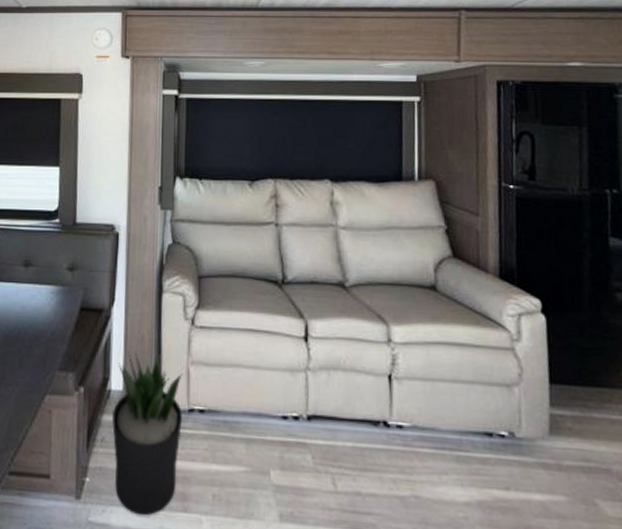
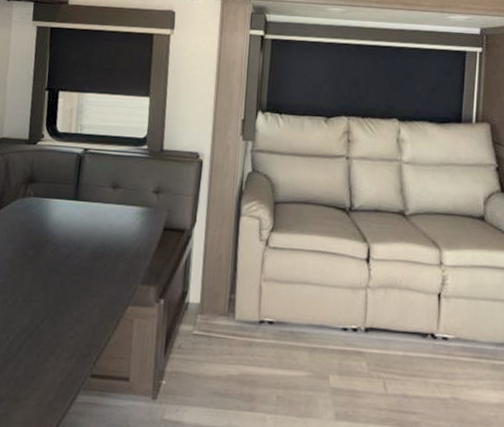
planter: present [112,351,183,516] -> none [189,267,256,414]

